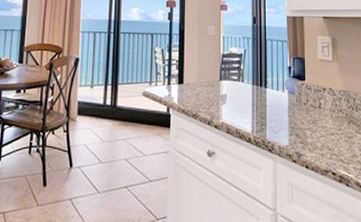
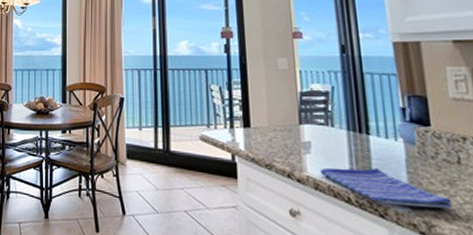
dish towel: none [231,114,314,142] -> present [319,167,453,208]

